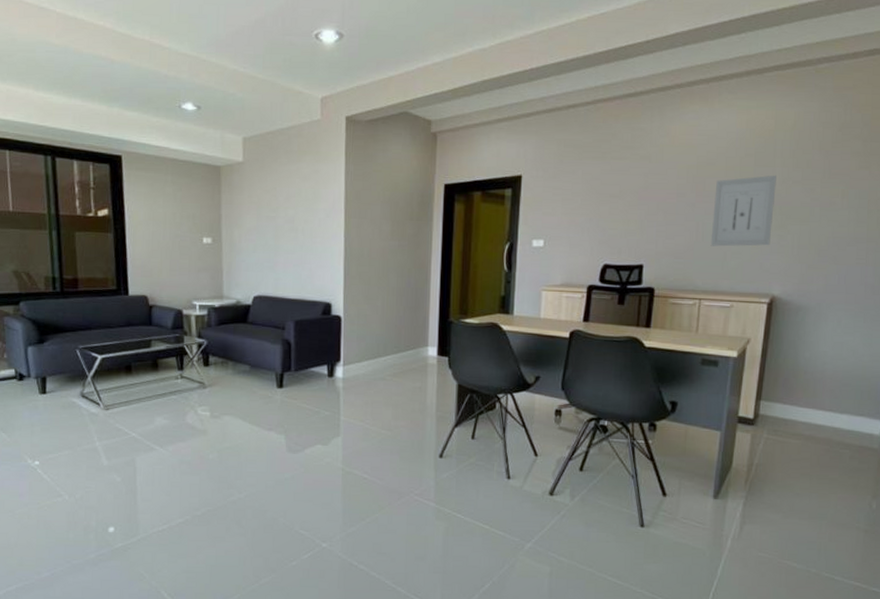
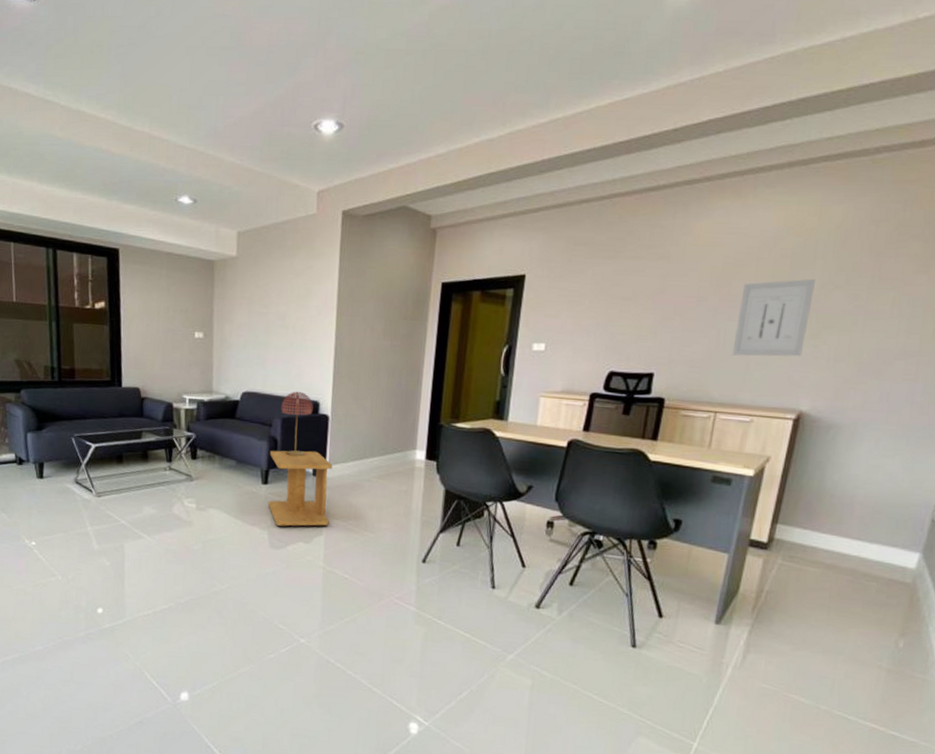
side table: none [283,352,347,429] -> present [268,450,333,526]
table lamp: none [293,293,326,358] -> present [281,391,313,456]

